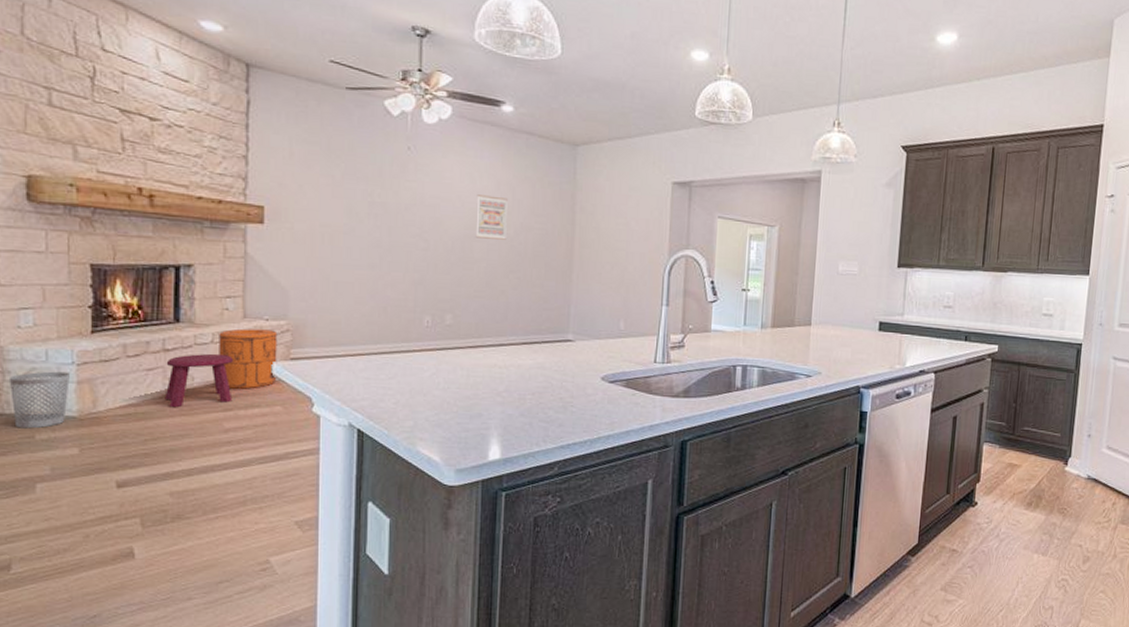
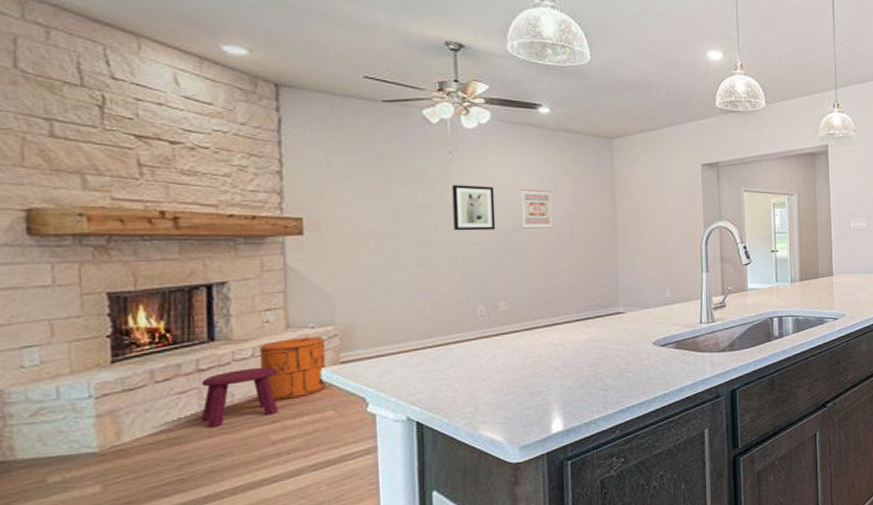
wastebasket: present [8,371,70,429] -> none [11,407,87,474]
wall art: none [407,184,450,236] -> present [452,185,496,231]

